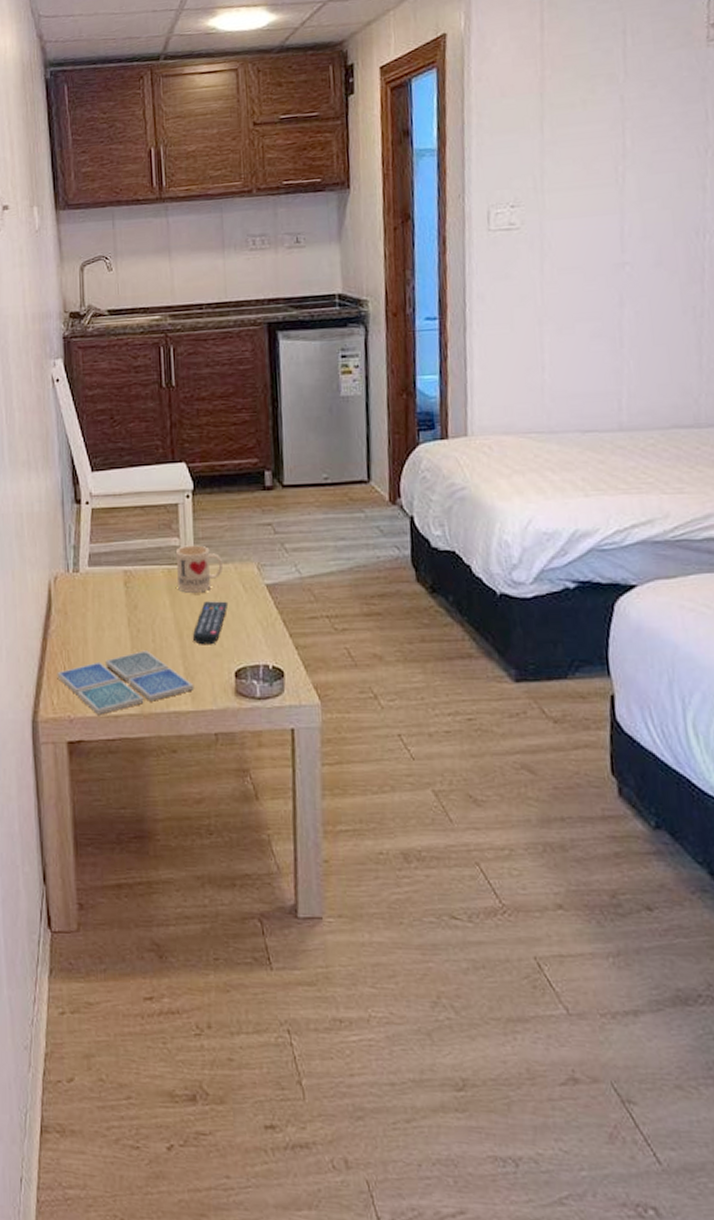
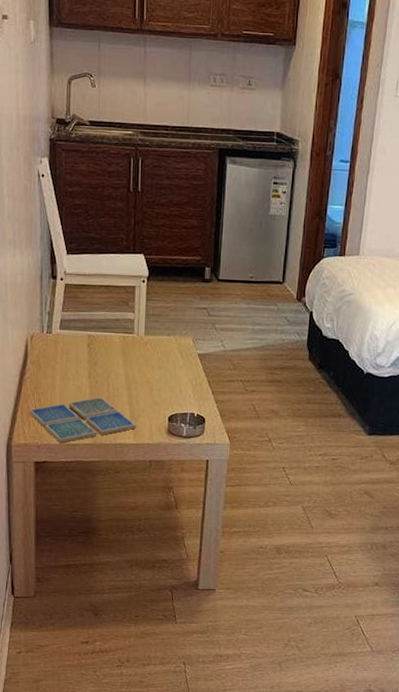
mug: present [176,545,223,593] -> none [130,319,166,356]
remote control: present [192,601,229,645] -> none [138,363,168,396]

